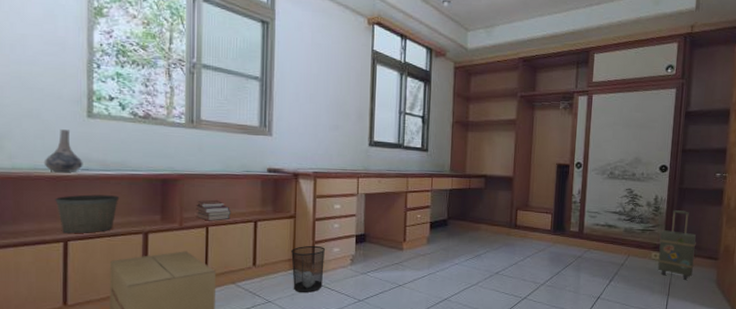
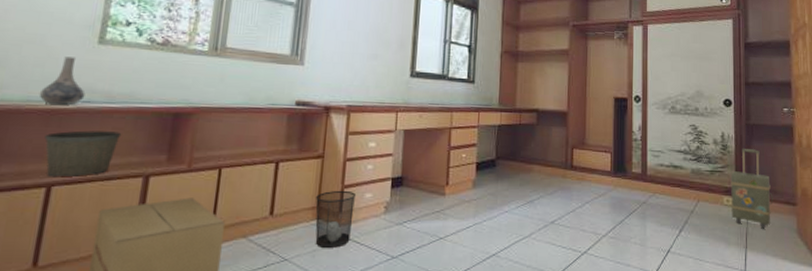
books: present [196,199,232,221] -> none [208,136,251,162]

